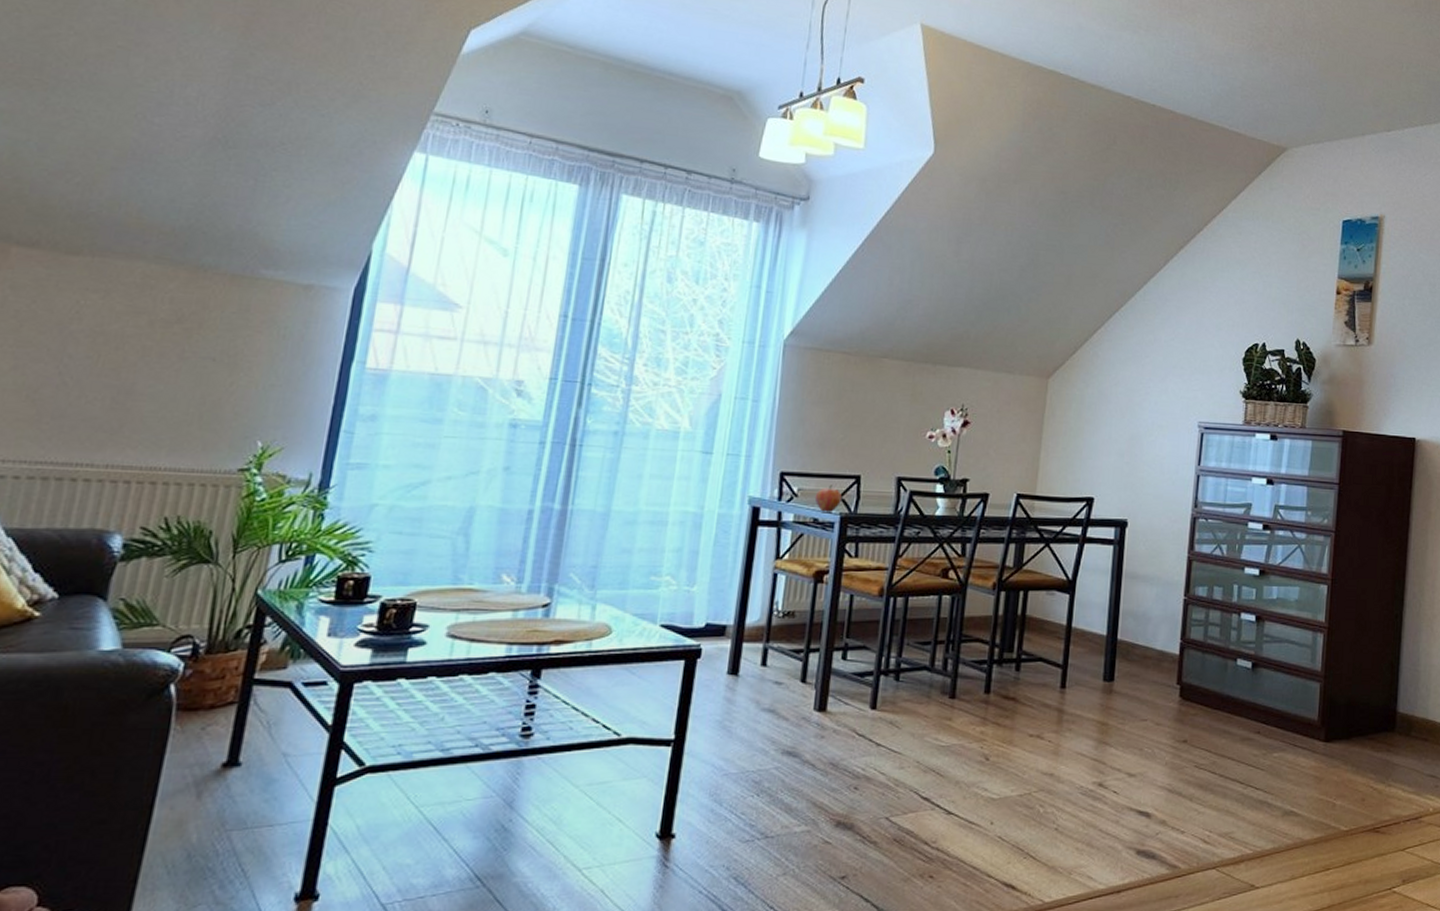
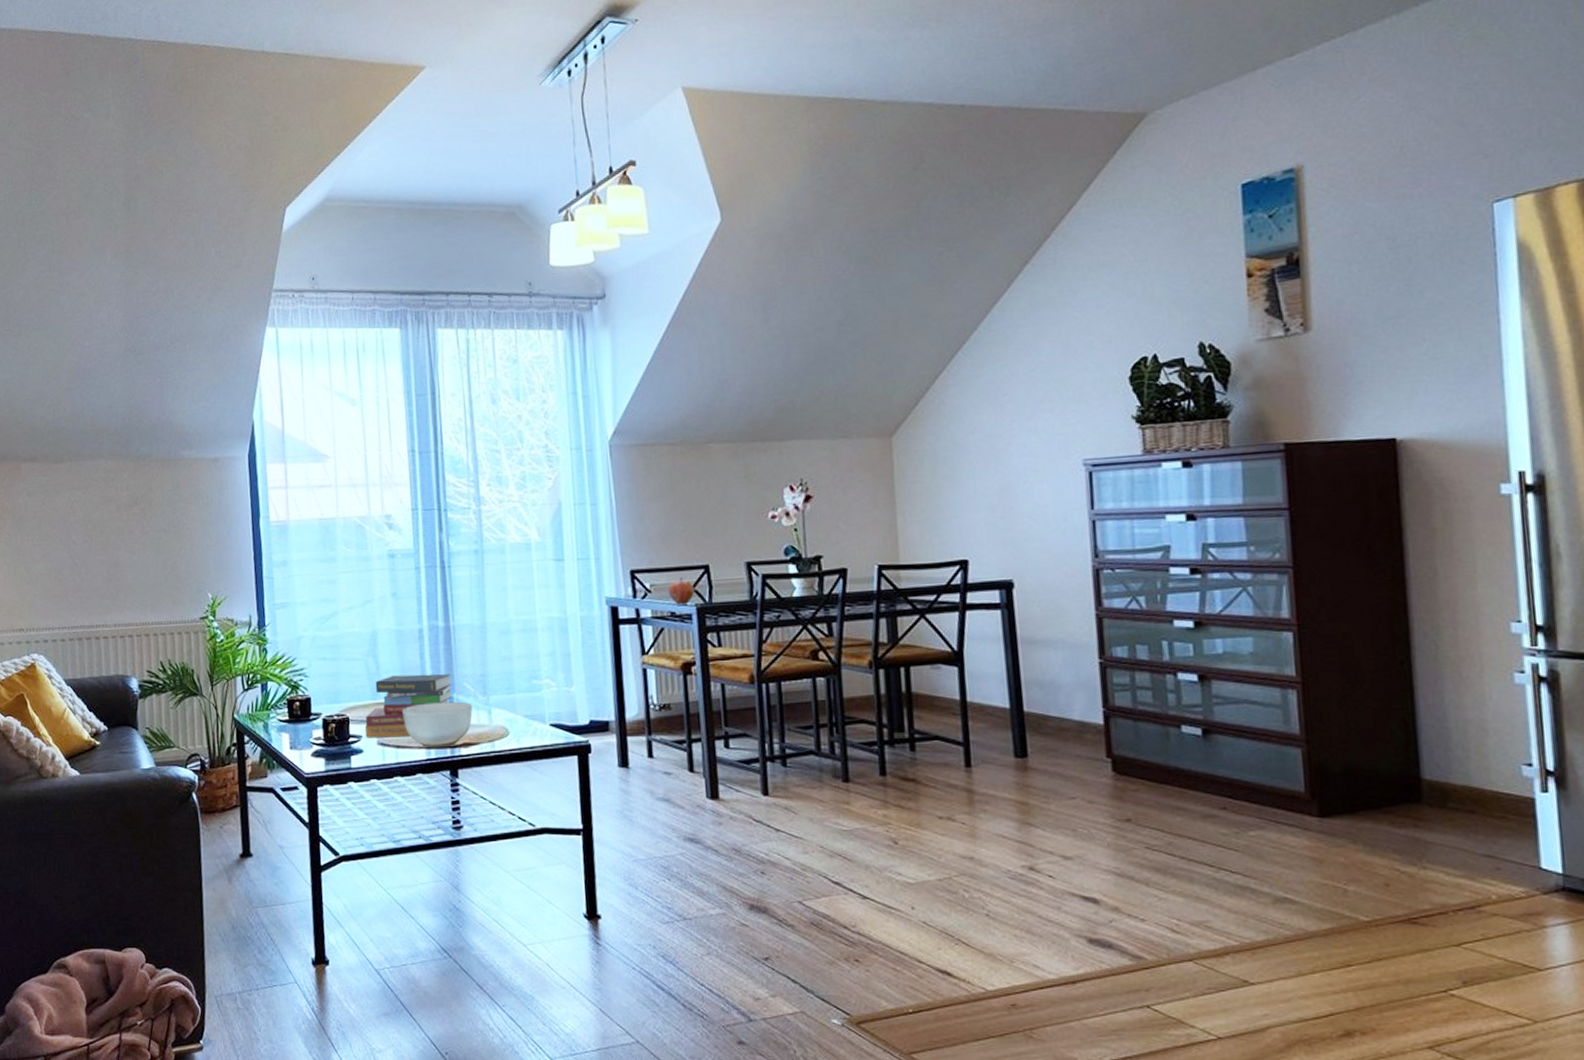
books: none [432,559,556,630] -> present [364,674,451,738]
bowl: none [486,592,576,644] -> present [402,701,473,749]

